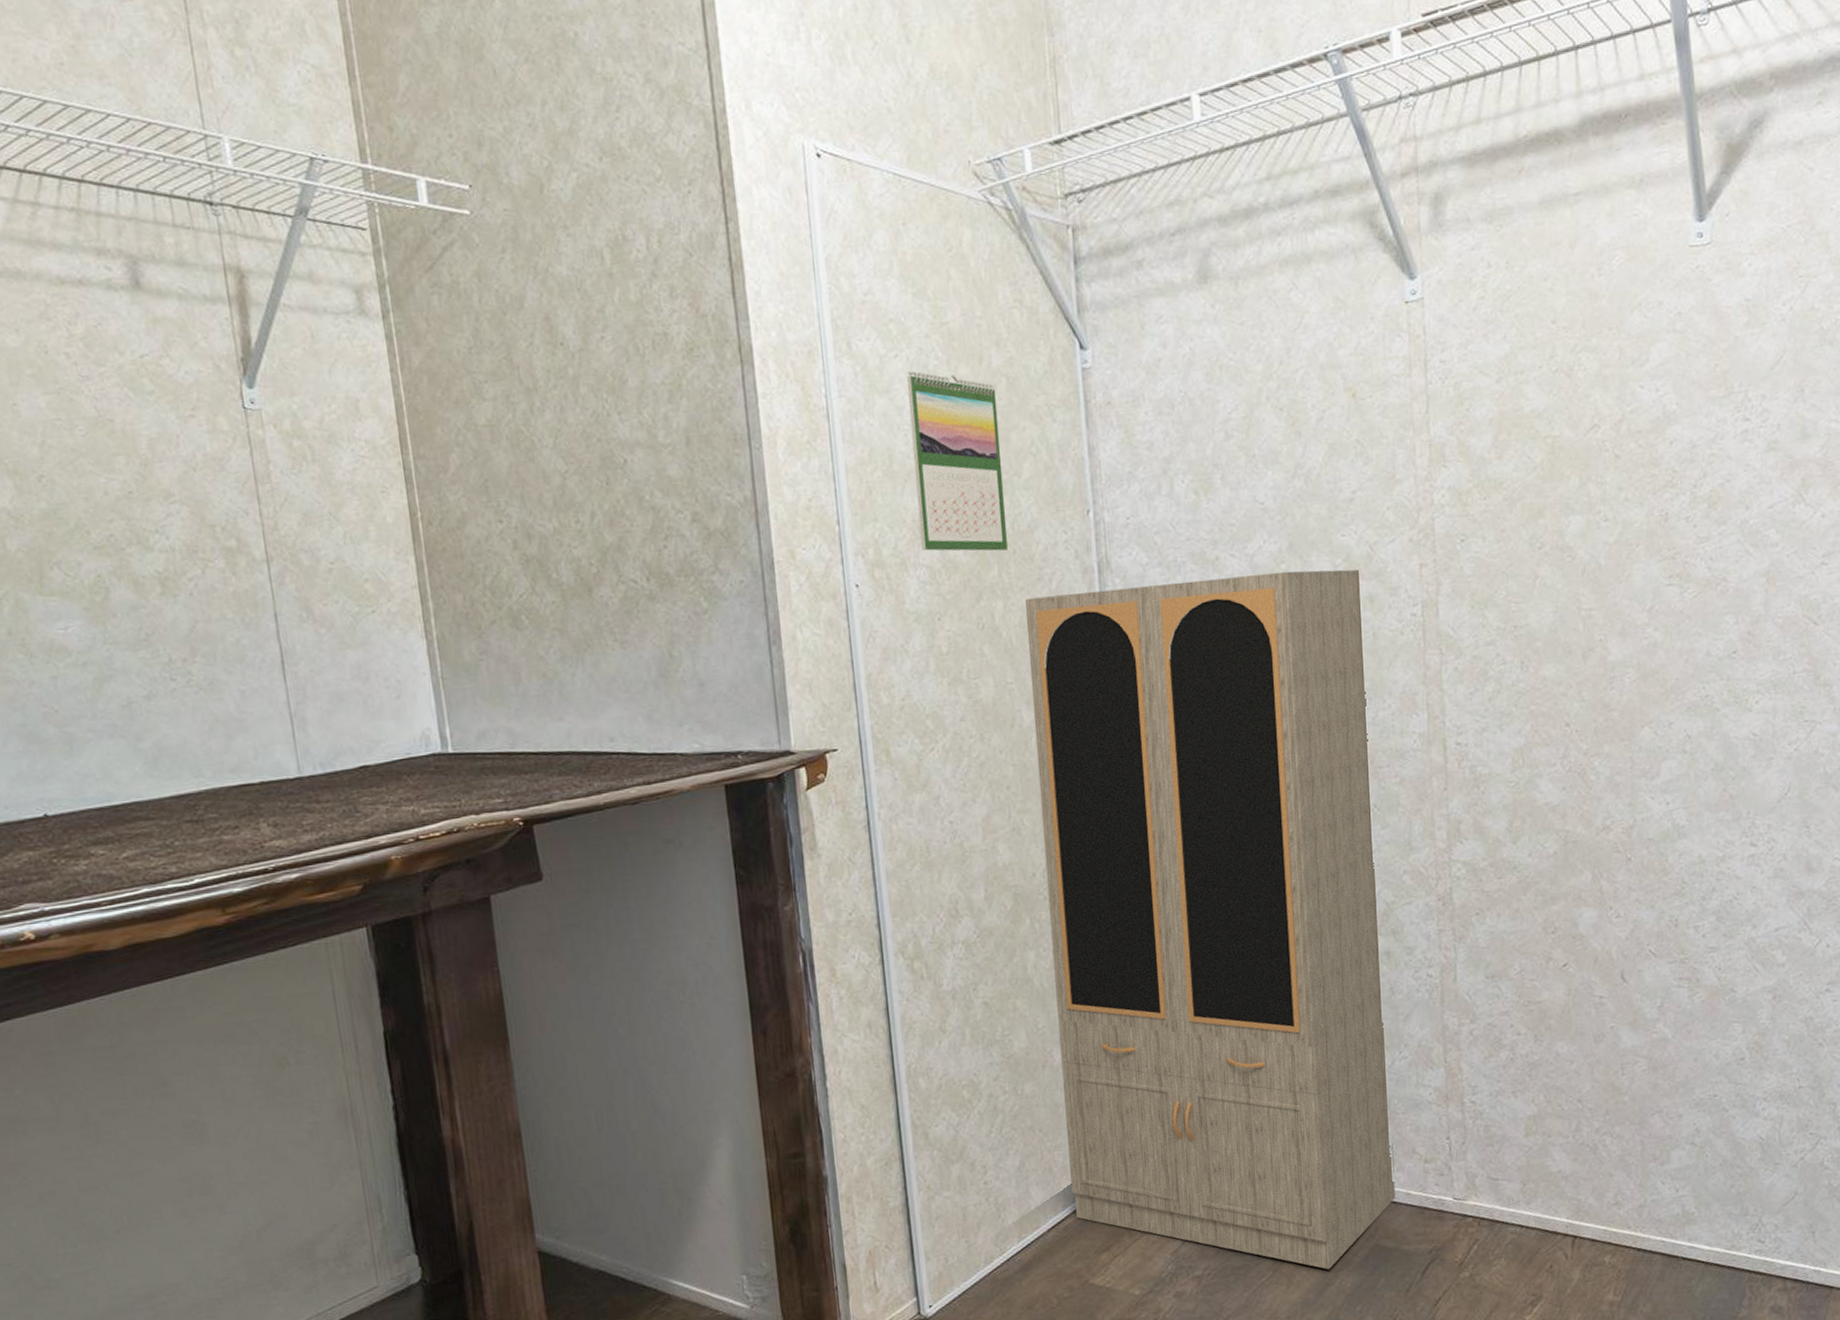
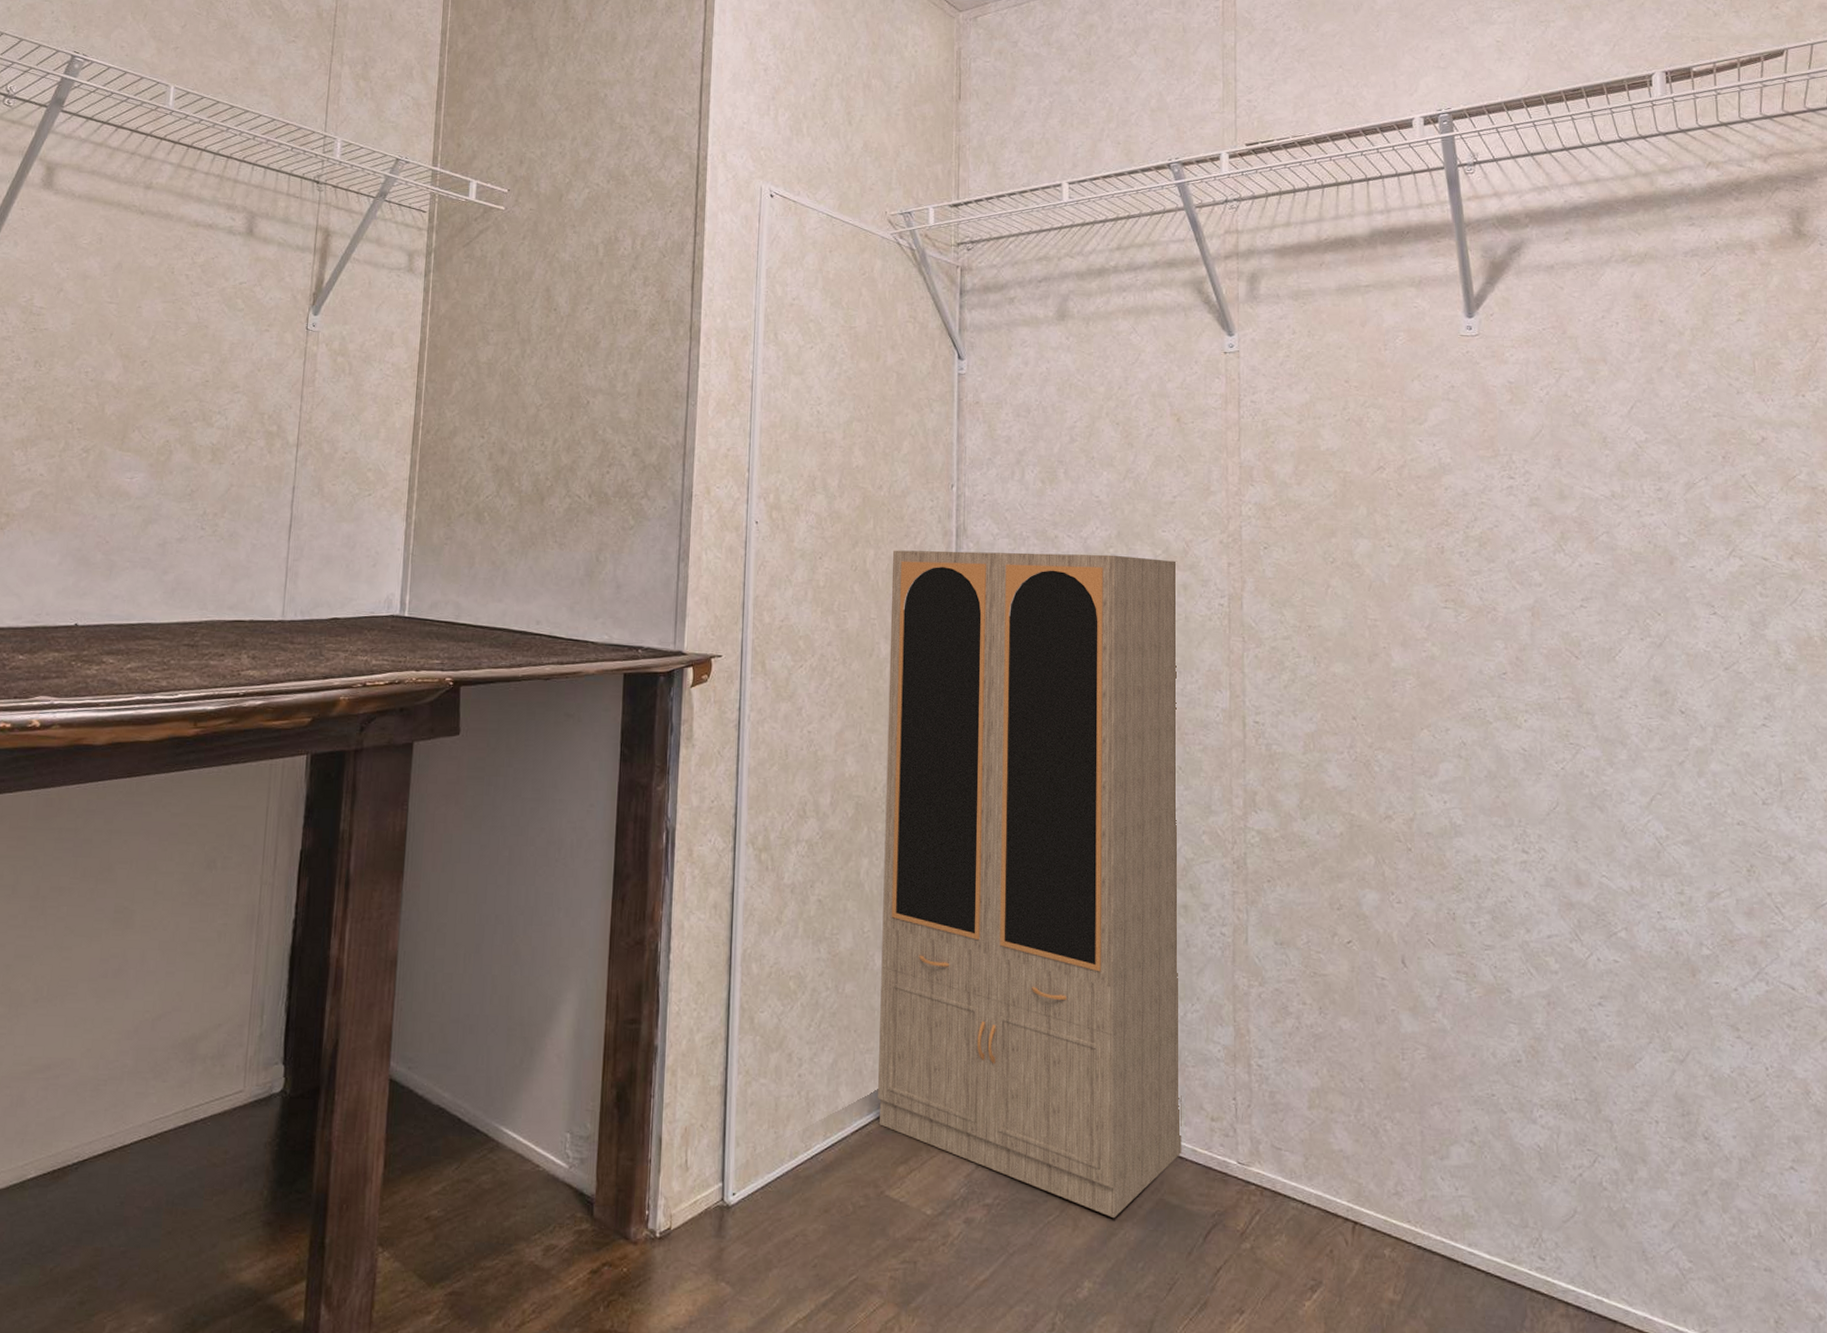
calendar: present [906,370,1008,551] -> none [813,360,888,509]

